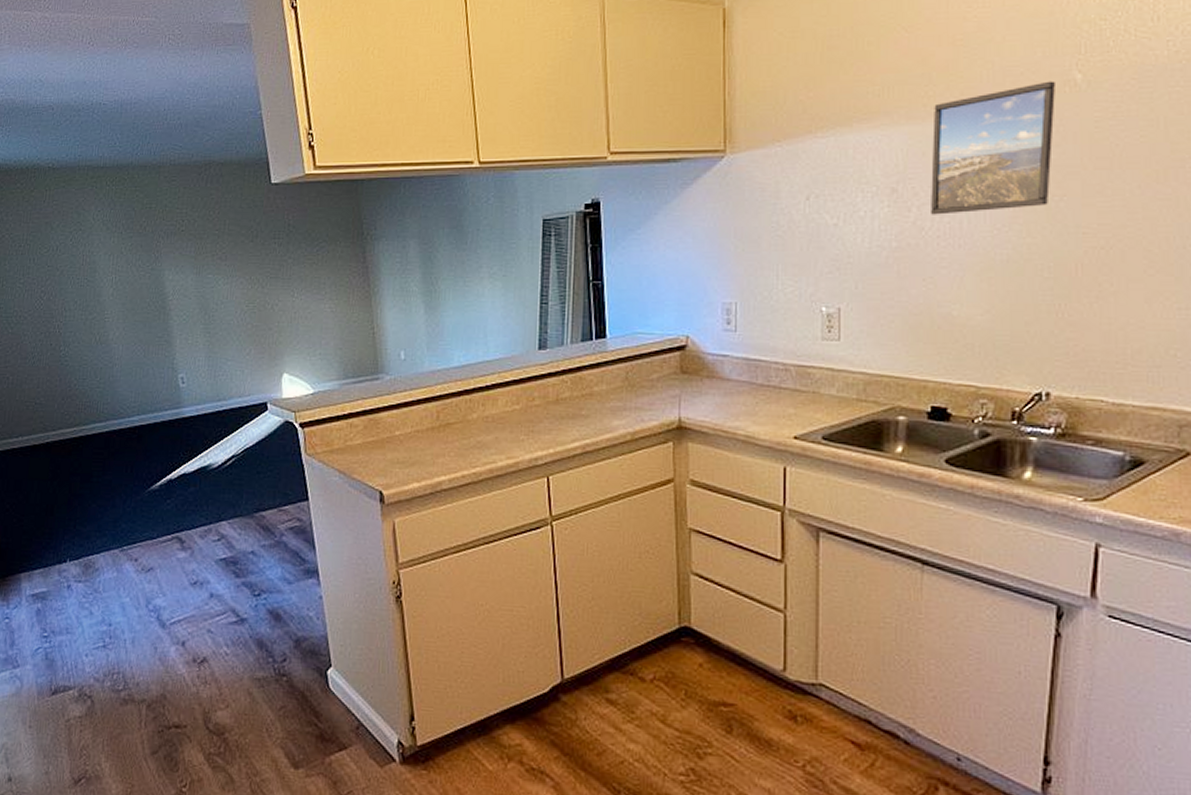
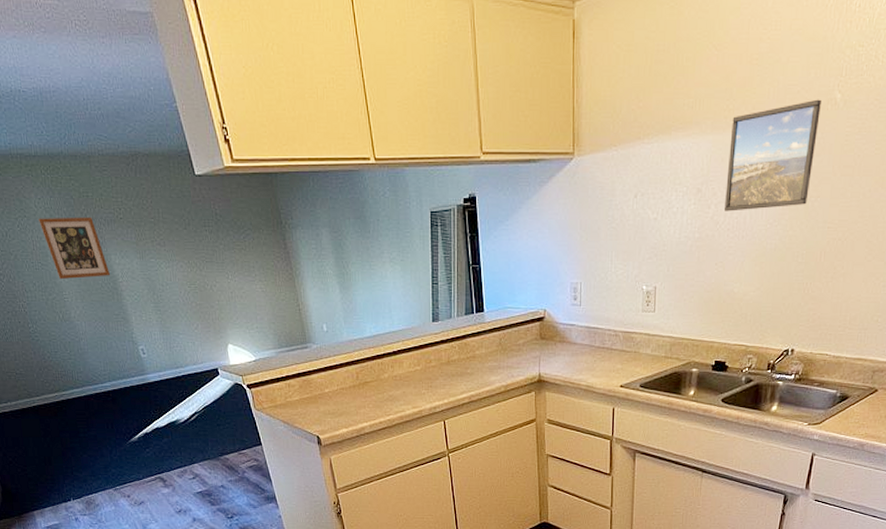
wall art: none [94,229,161,296] -> present [38,217,111,279]

